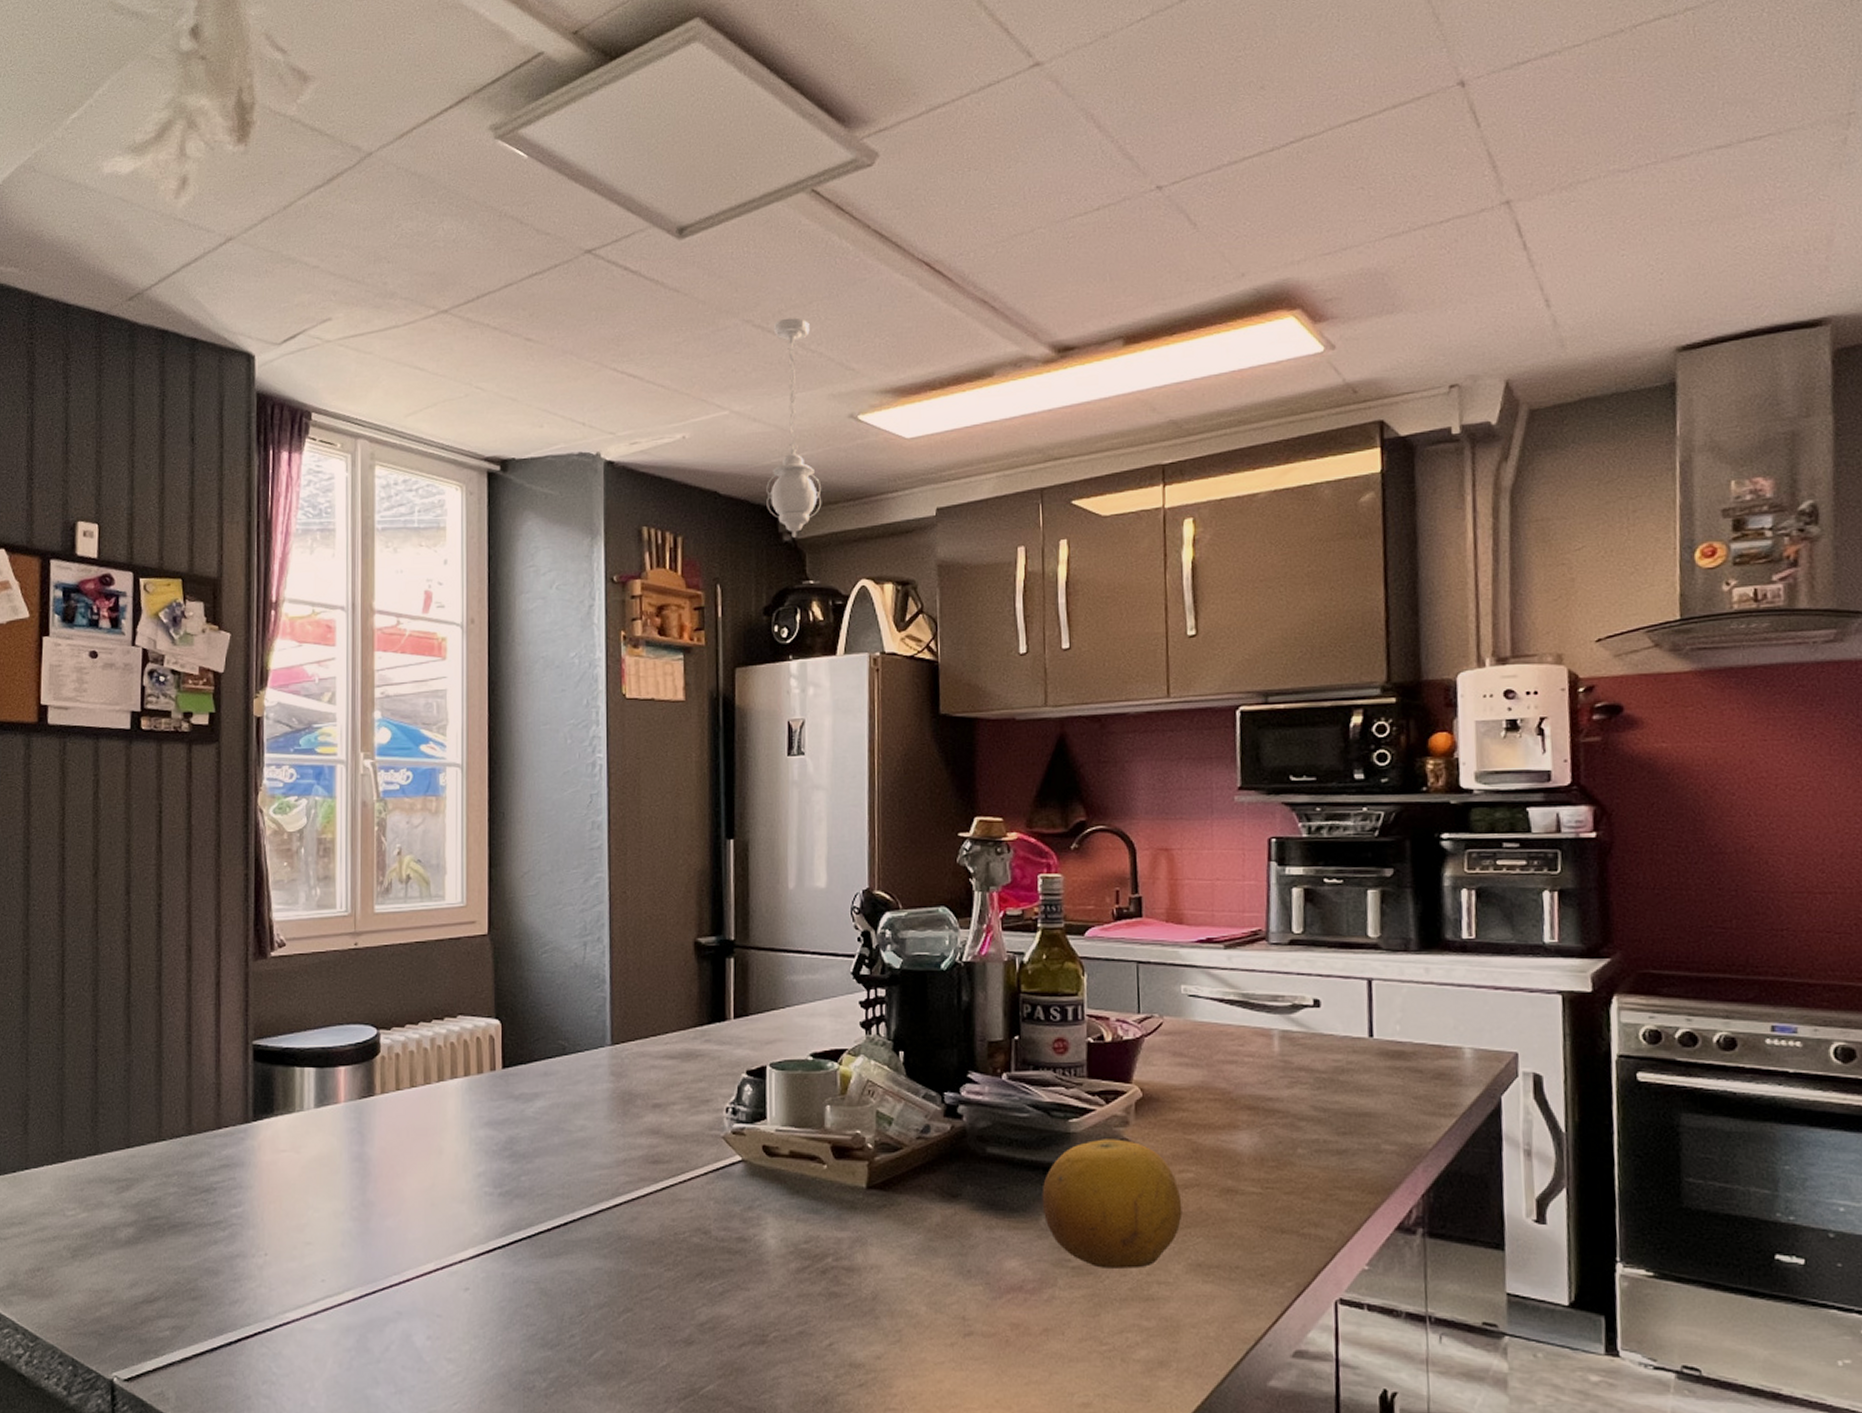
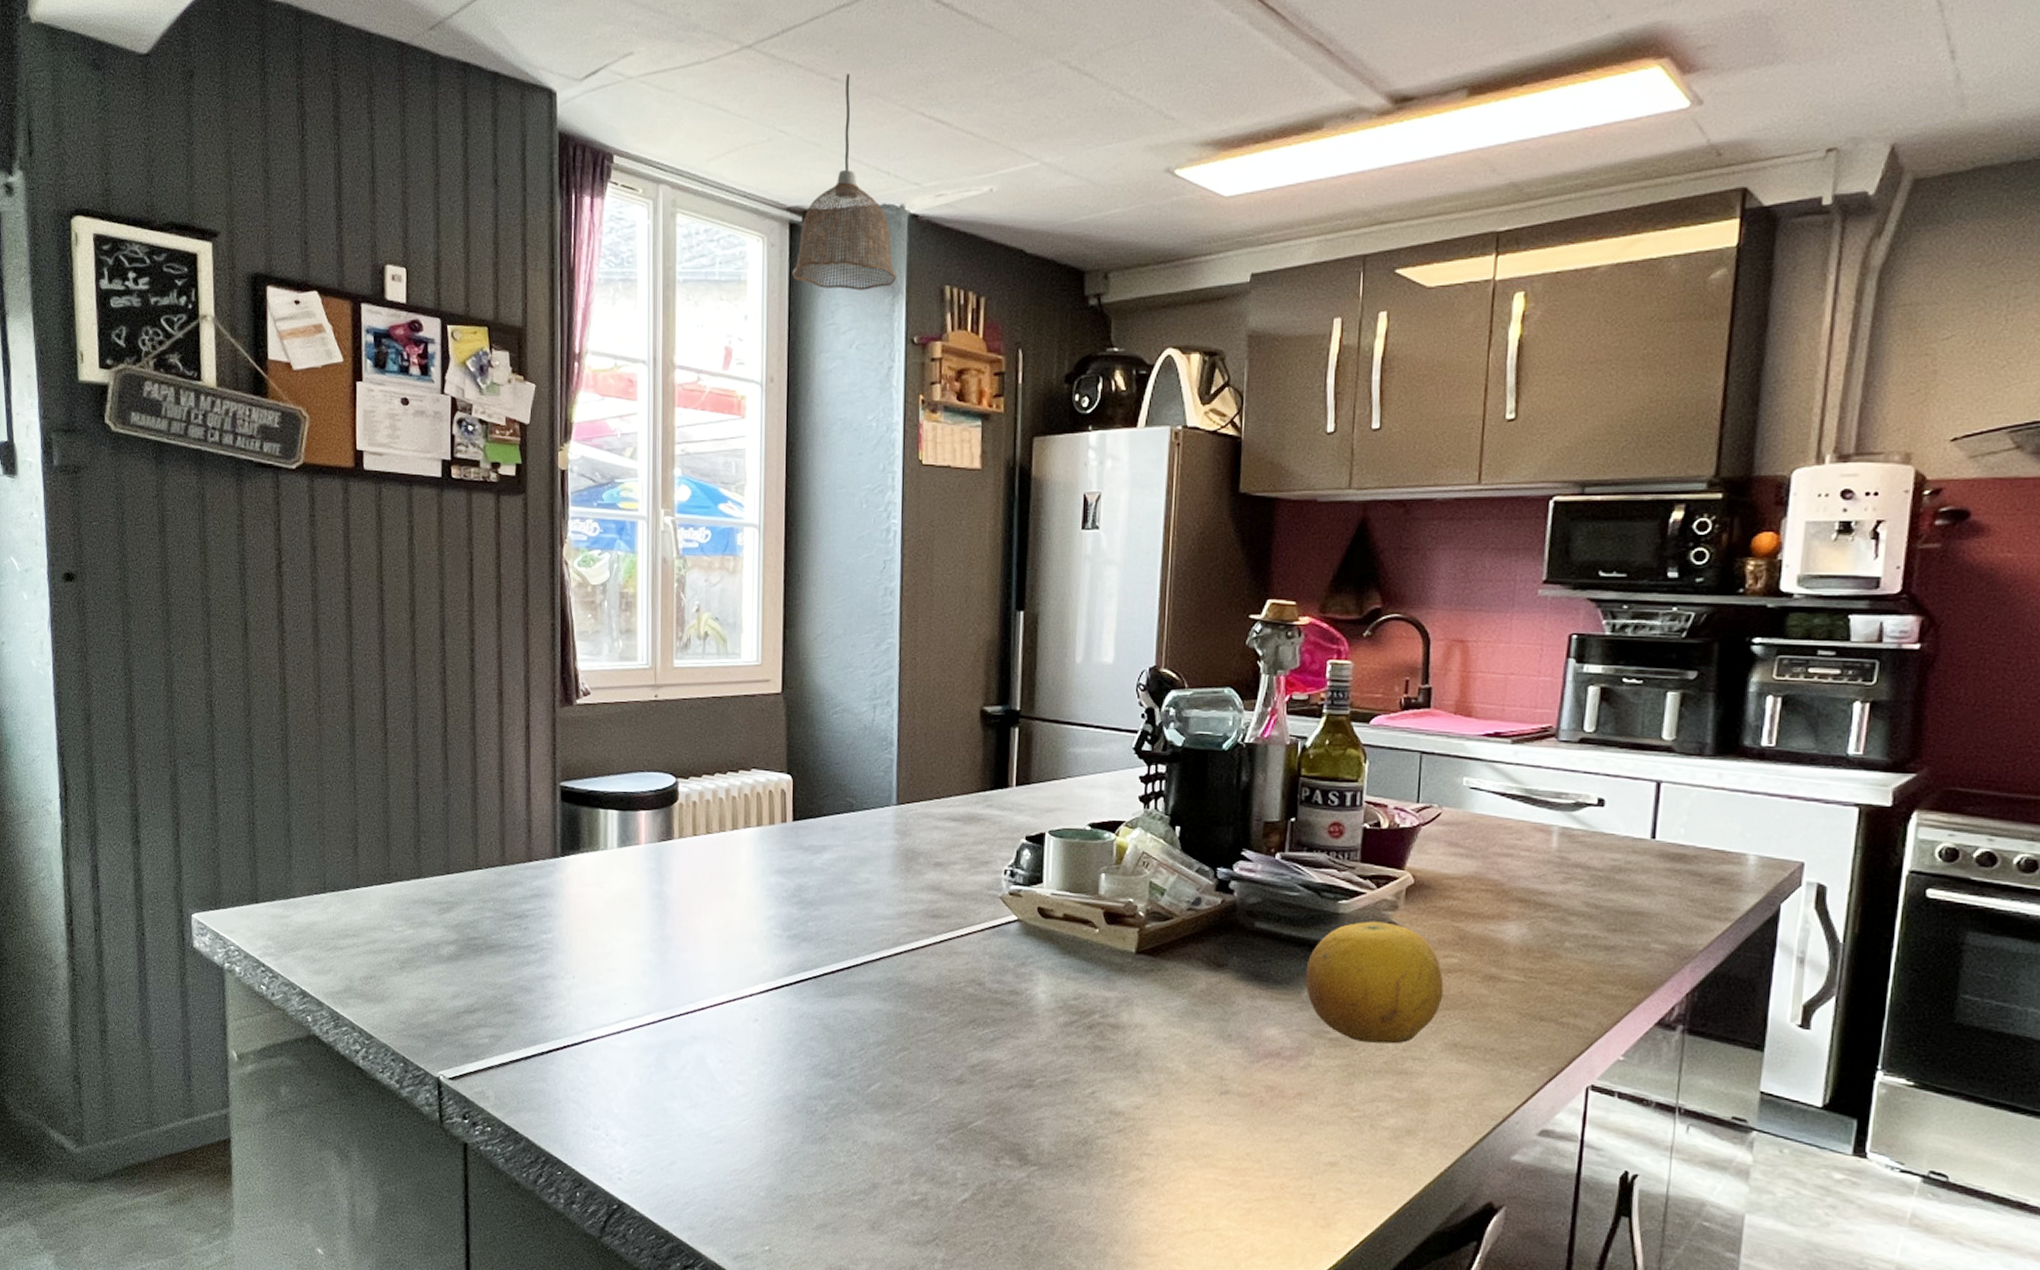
pendant lamp: none [491,333,595,534] -> present [792,73,898,290]
pendant light: present [766,318,822,538] -> none [1074,59,1132,302]

